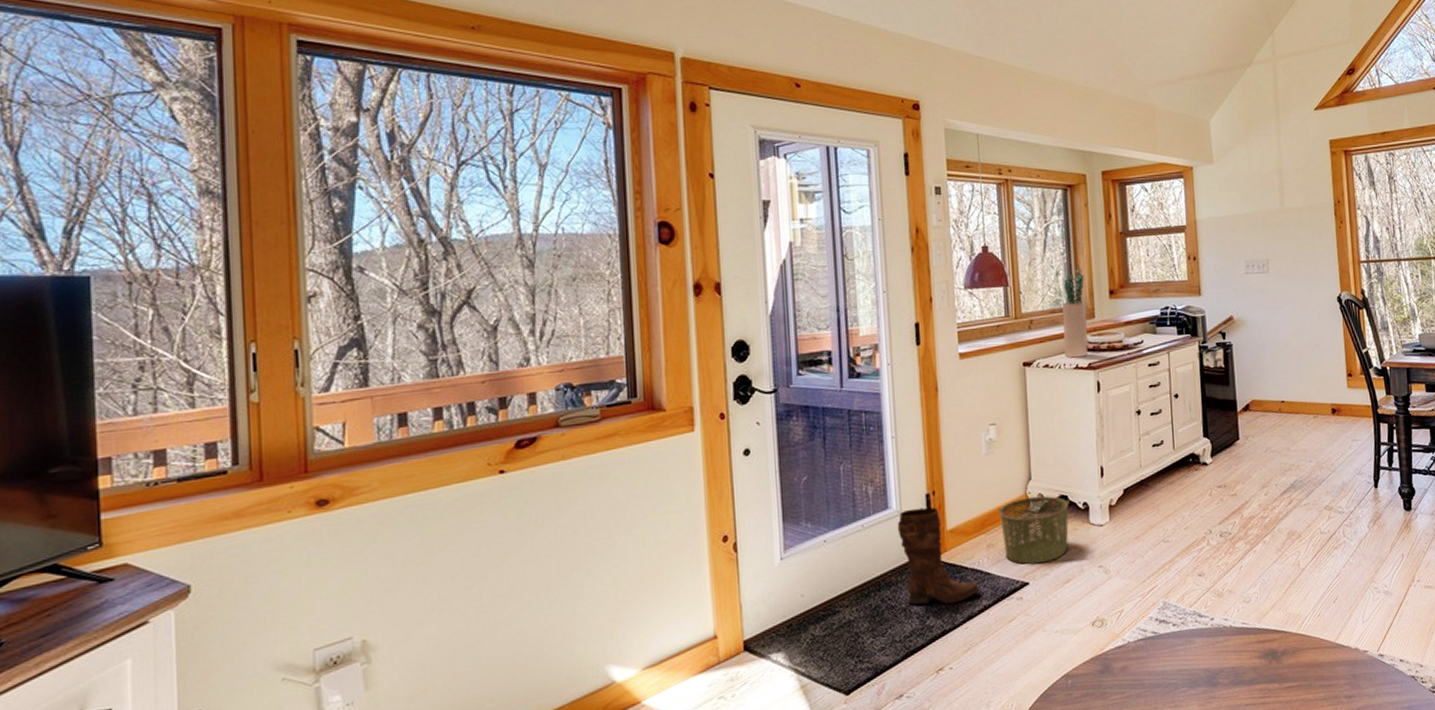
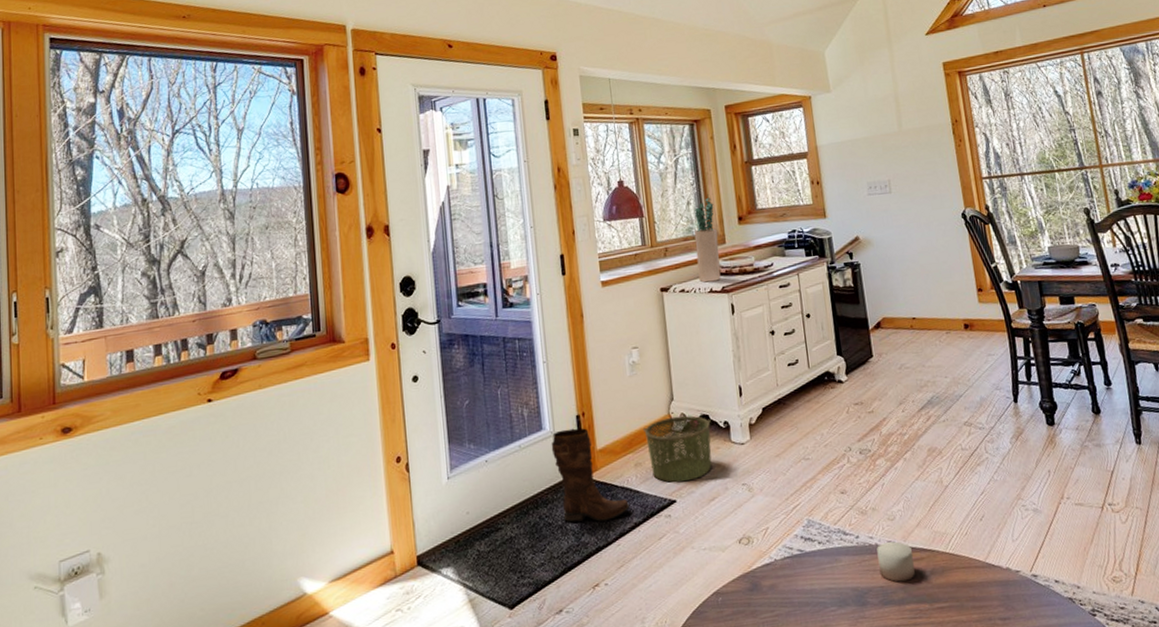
candle: none [1231,623,1268,663] -> present [877,541,916,582]

